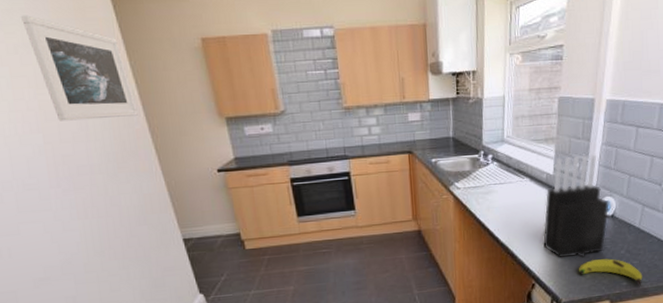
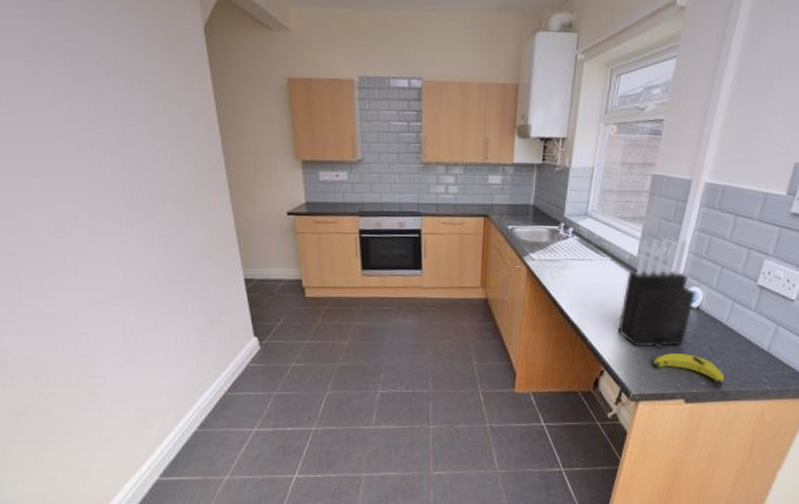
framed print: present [21,15,138,121] -> none [117,40,216,150]

